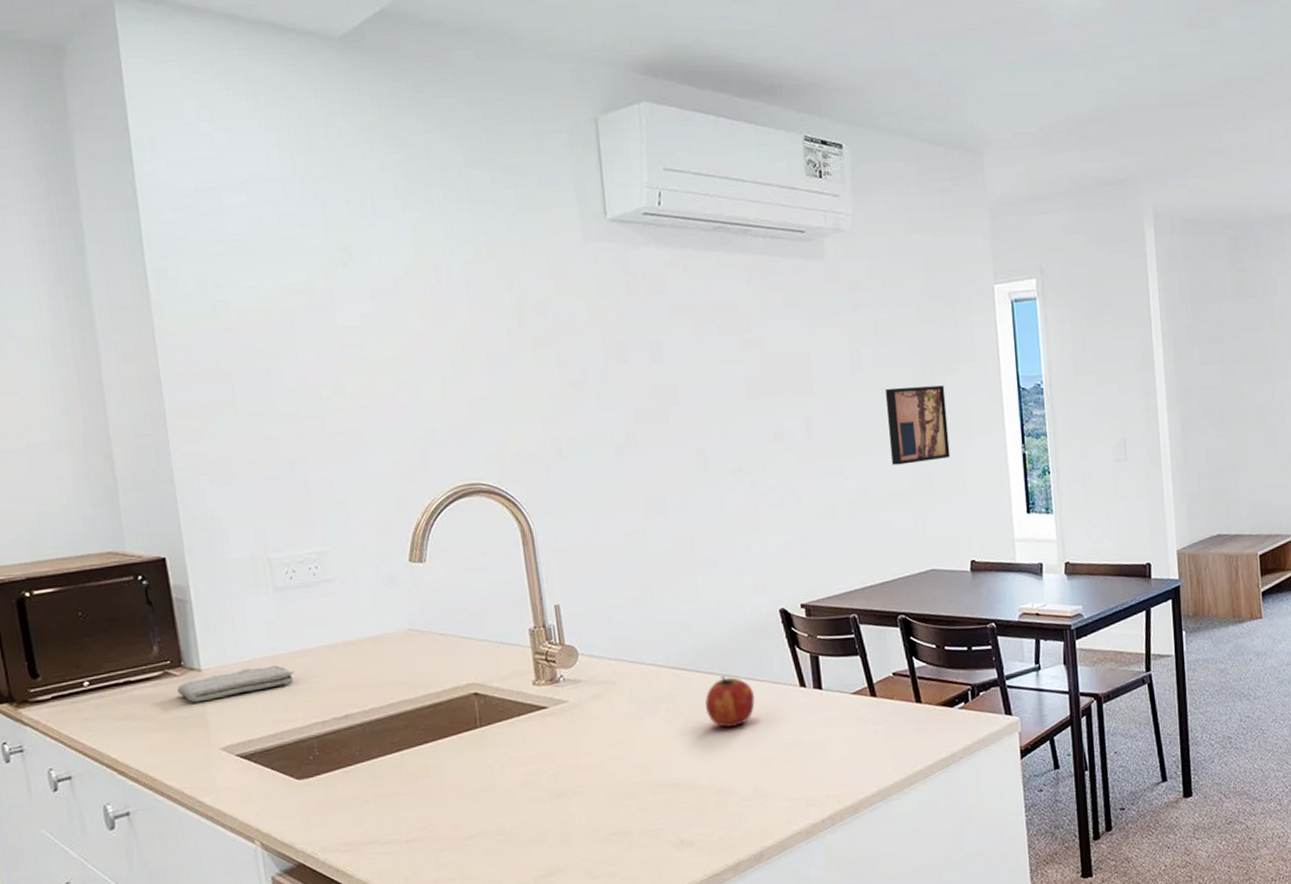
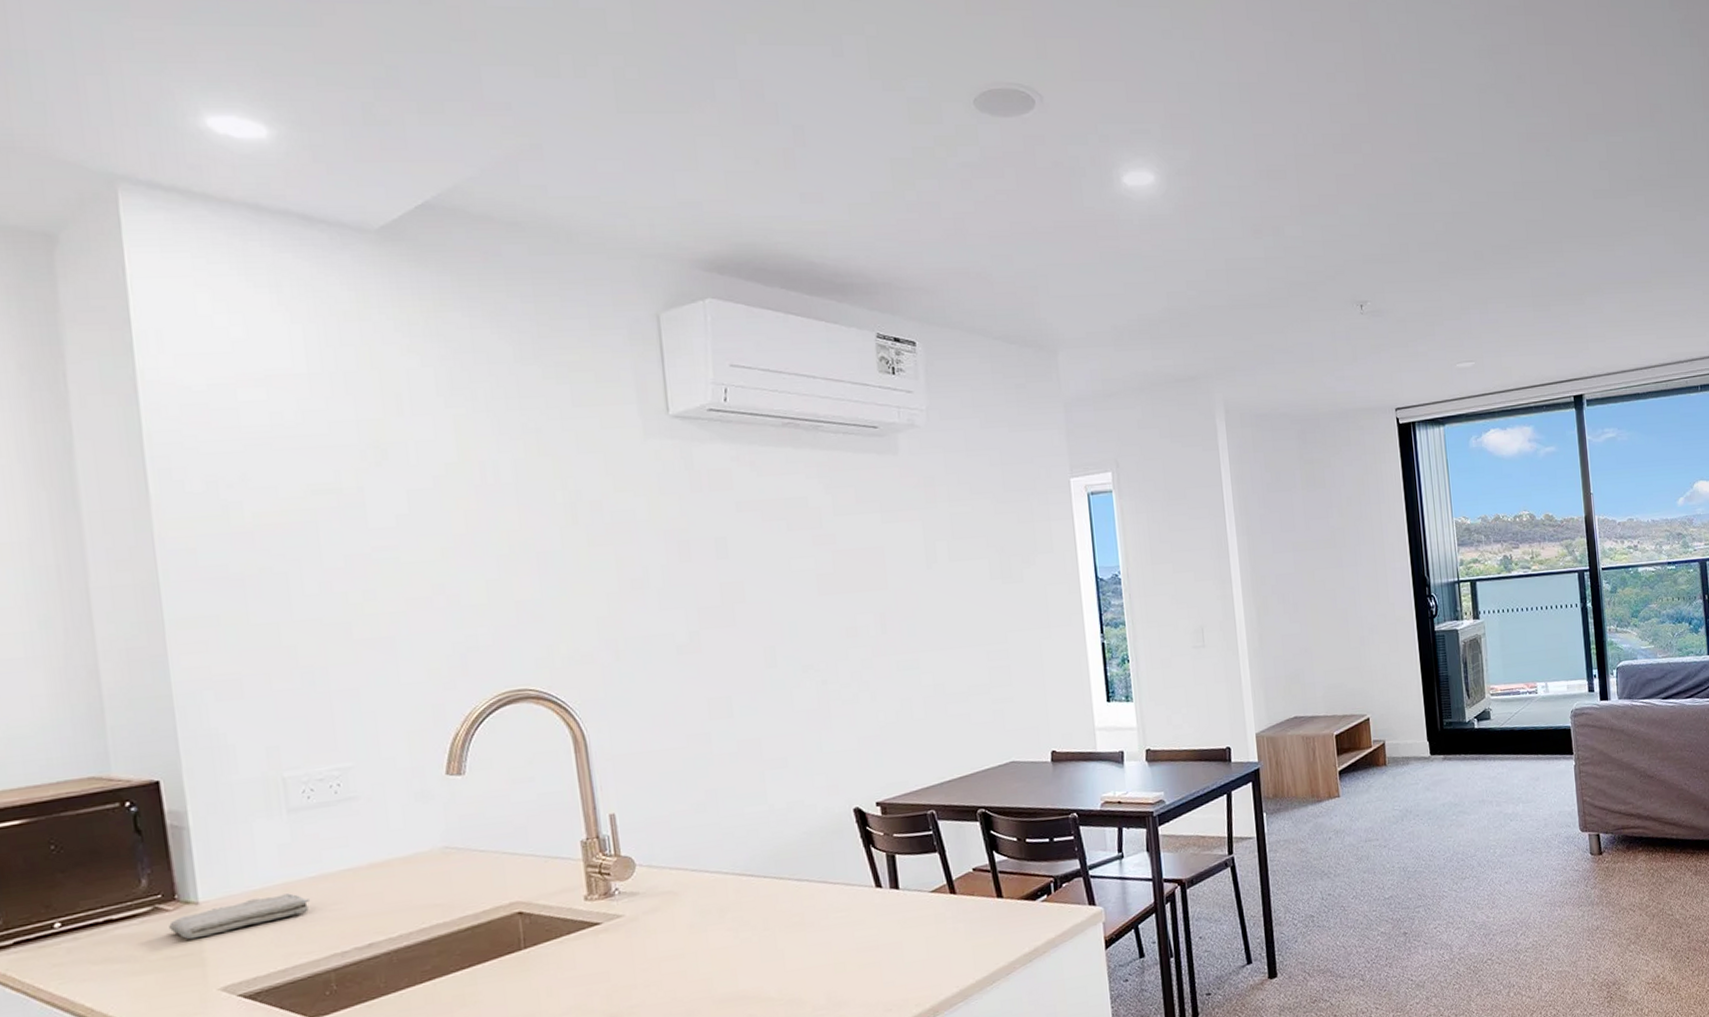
fruit: present [705,675,755,728] -> none [774,879,828,935]
wall art: present [884,385,951,465] -> none [961,577,1029,658]

